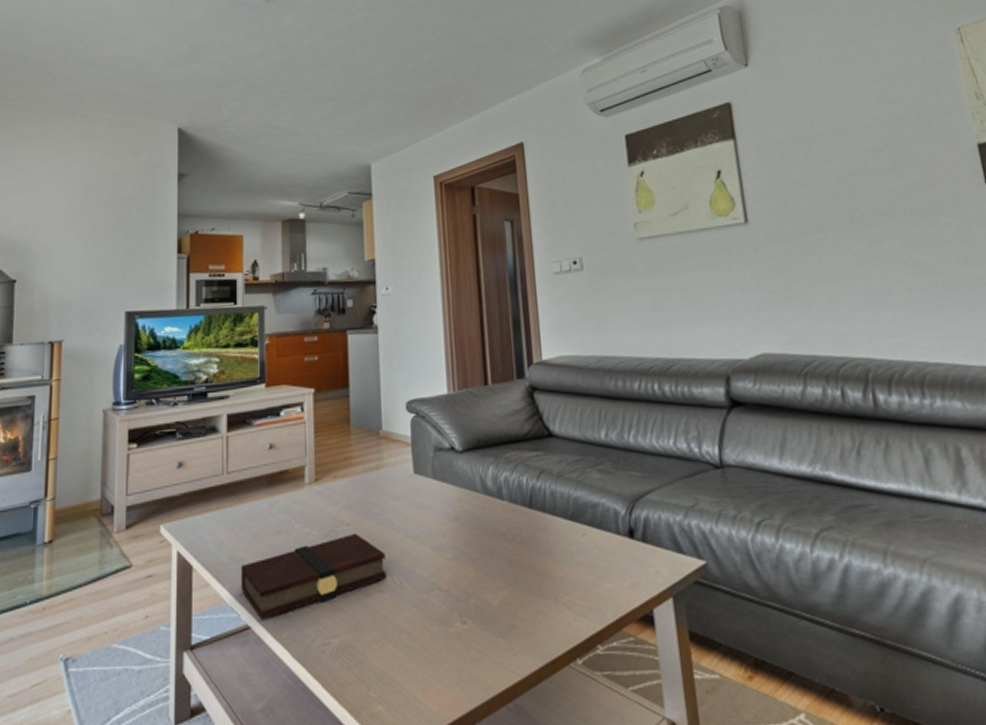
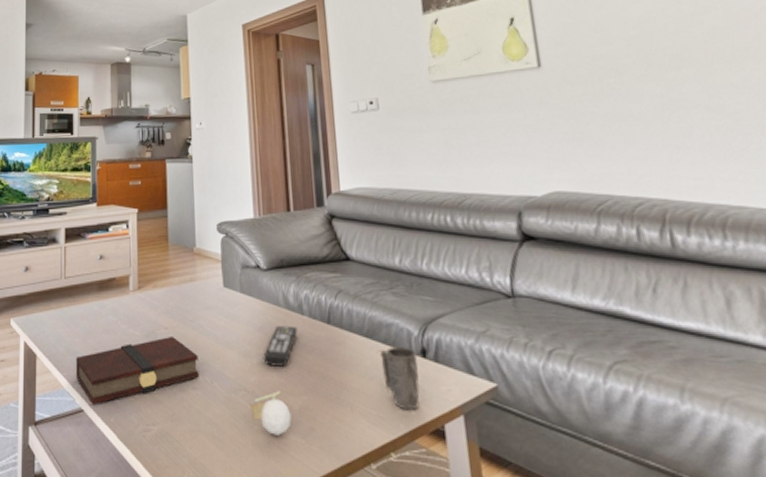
fruit: none [444,585,491,637] -> present [250,390,292,436]
remote control: none [458,512,497,560] -> present [263,325,297,367]
mug: none [585,529,627,597] -> present [380,347,420,411]

